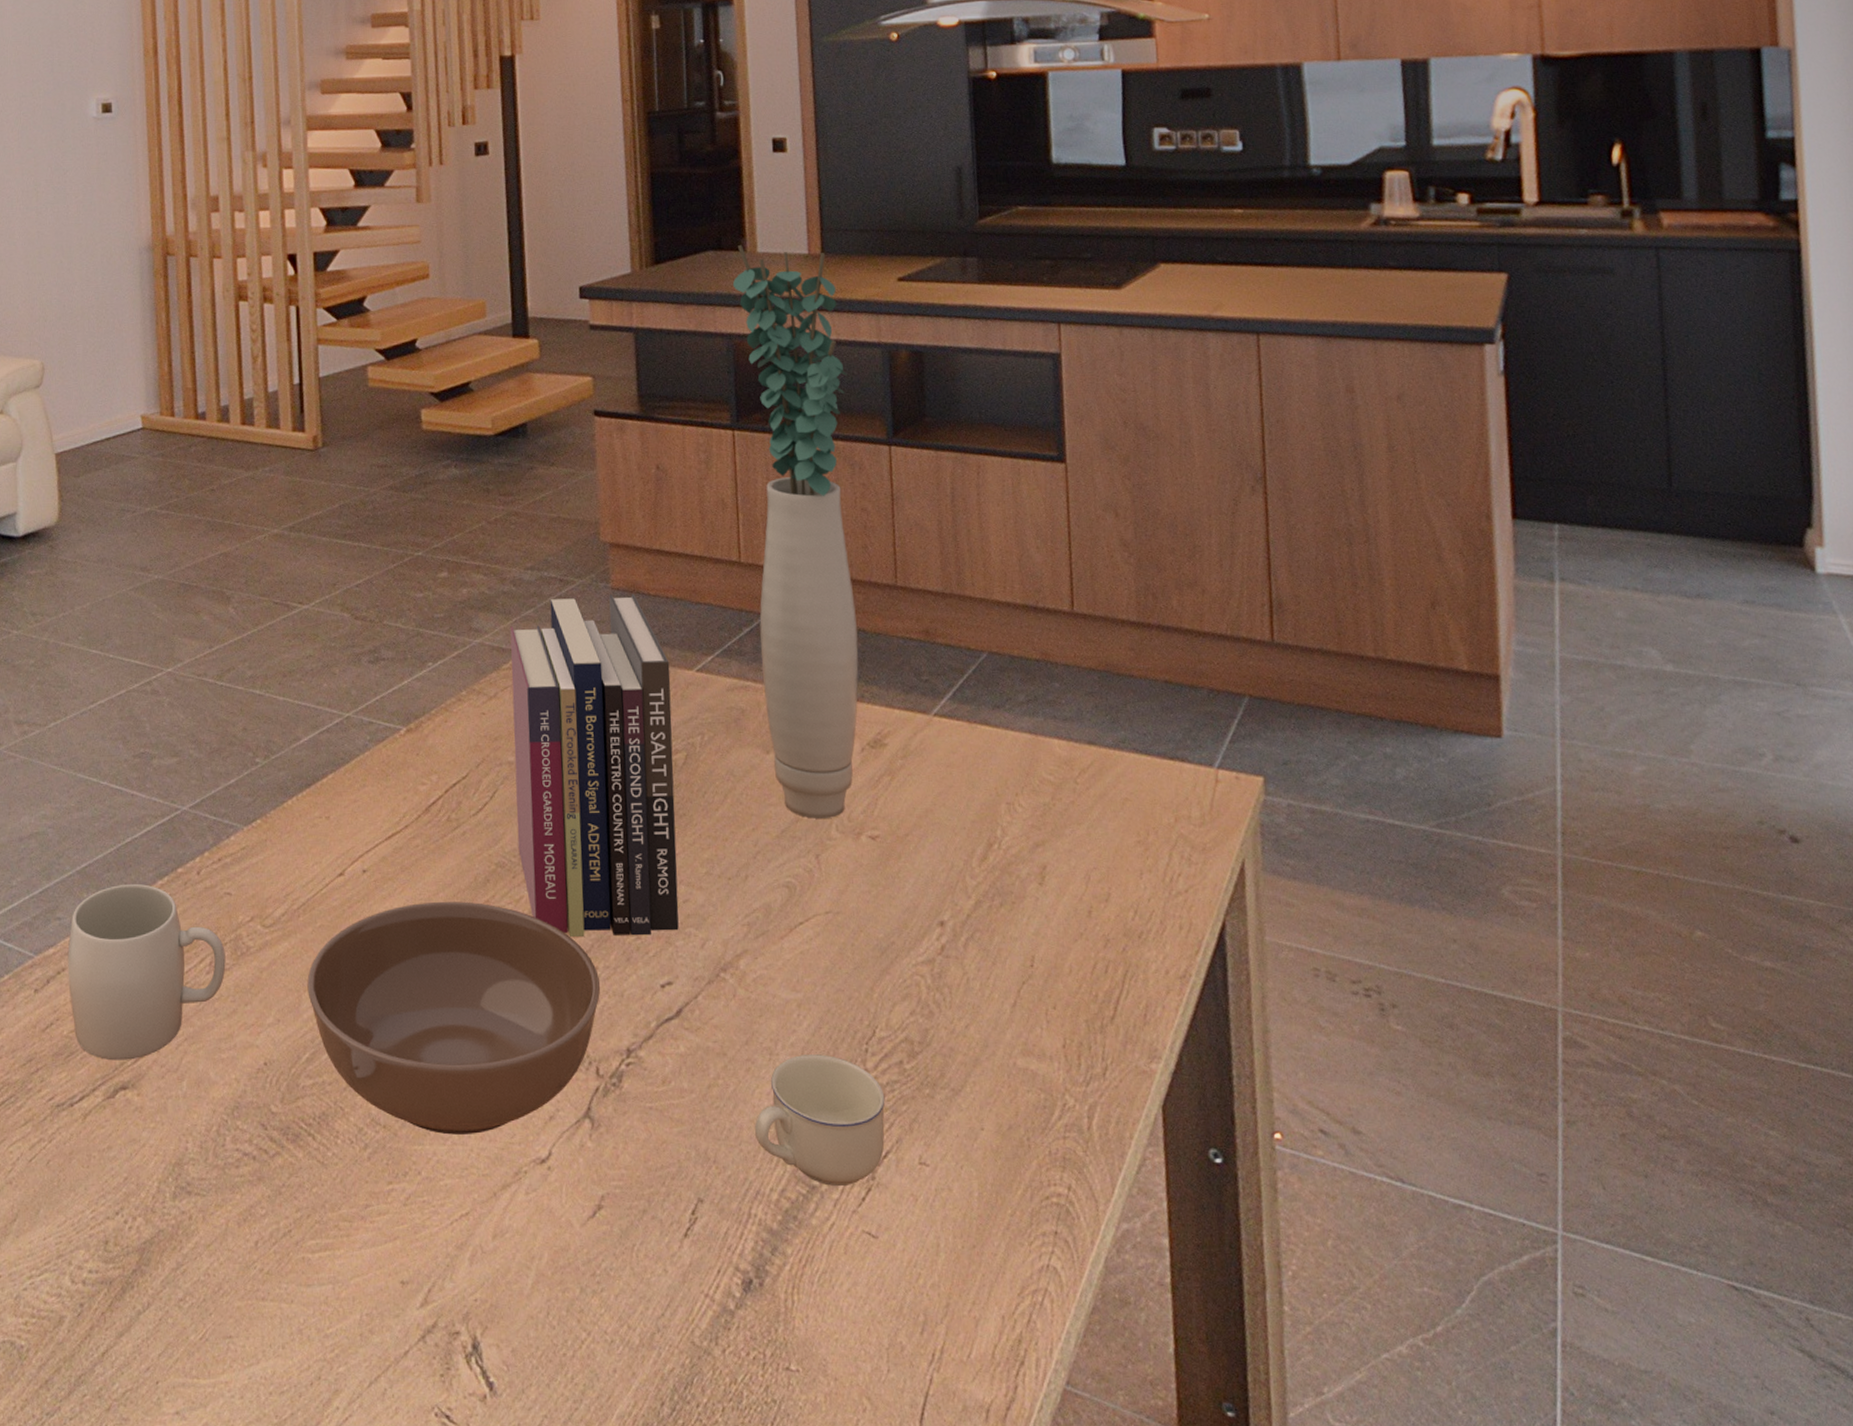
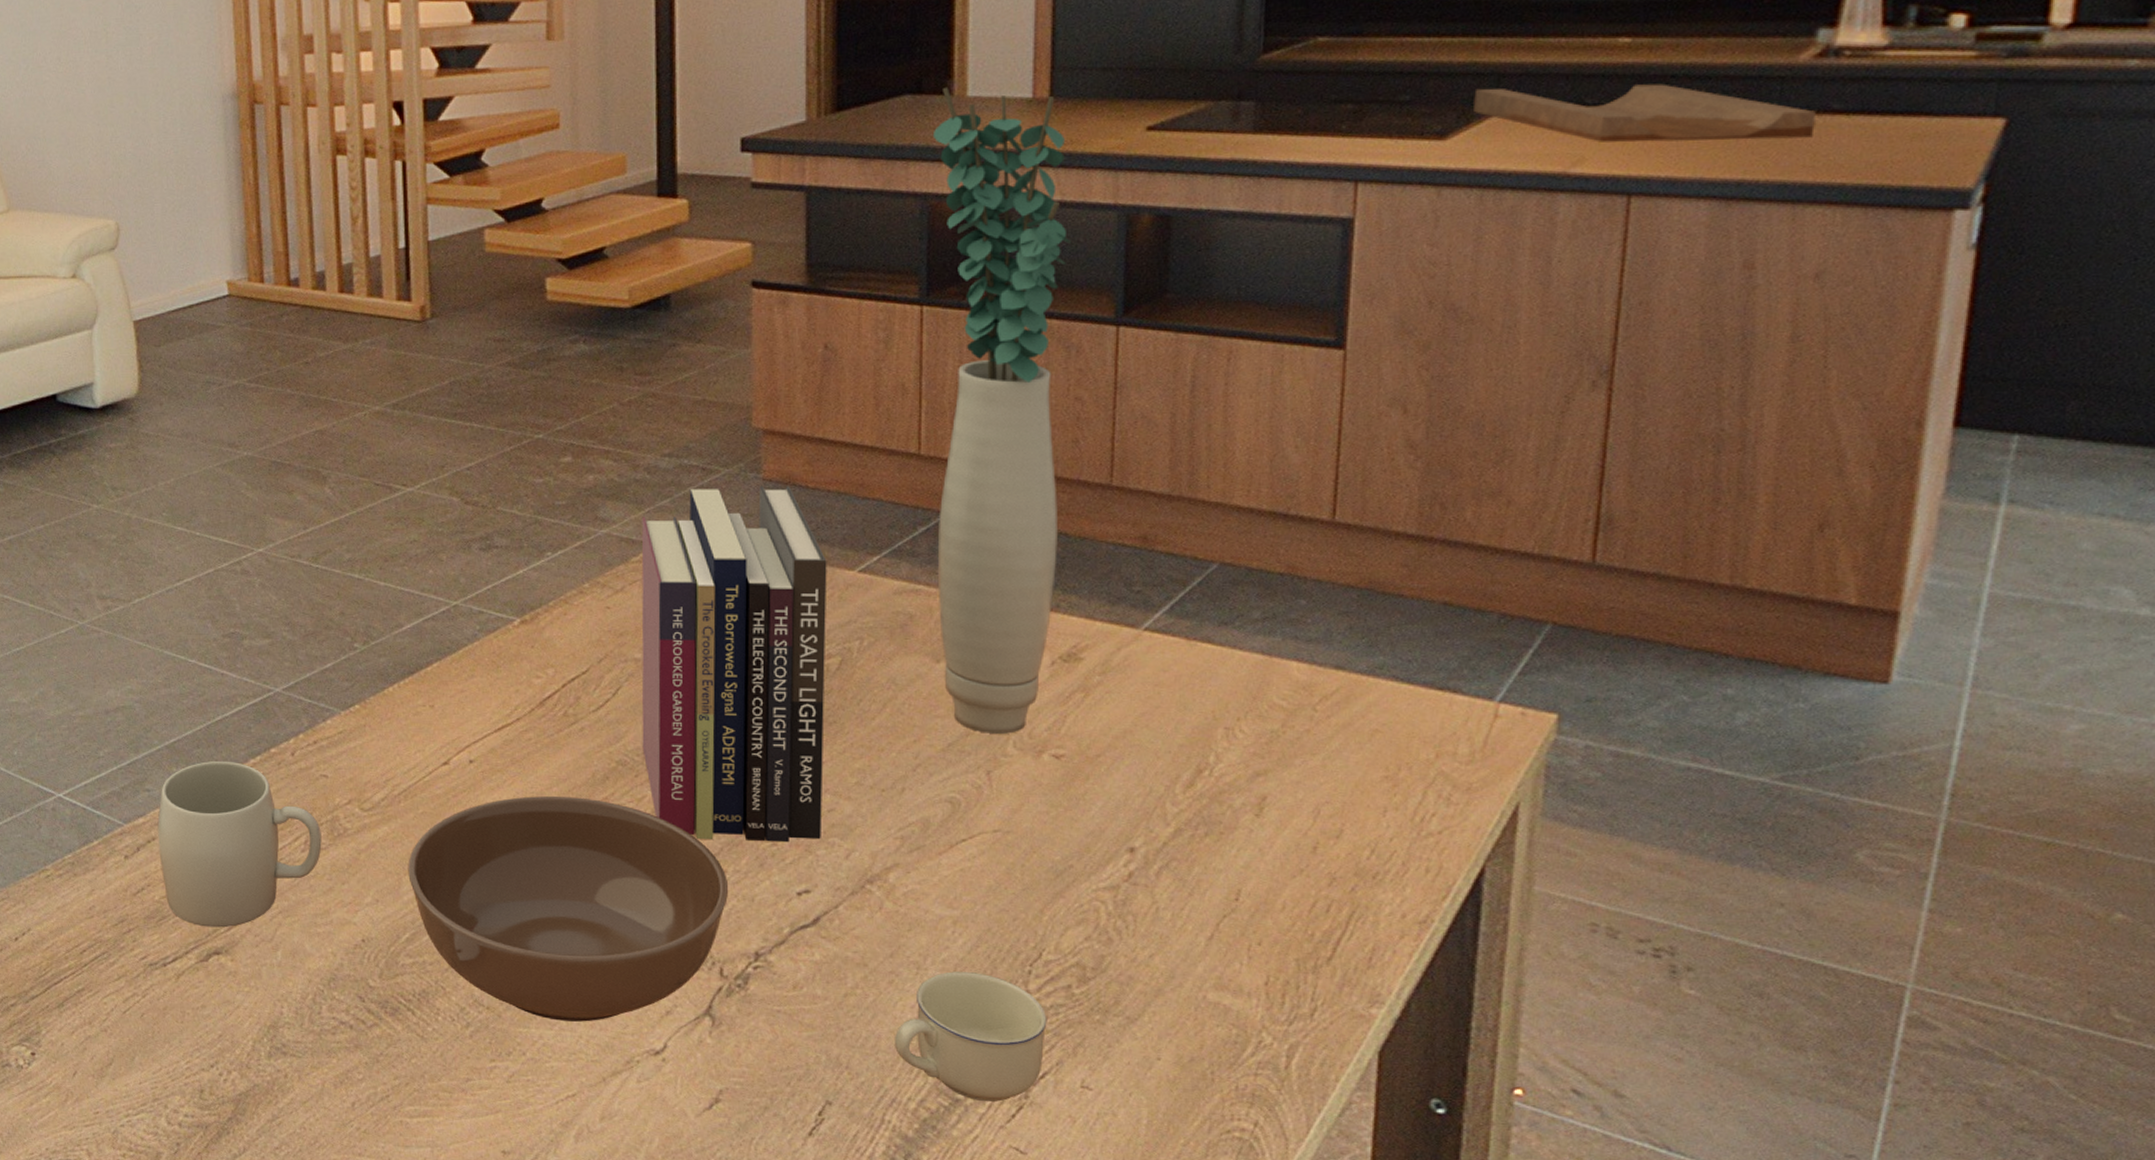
cutting board: none [1137,245,1380,292] -> present [1474,83,1816,143]

